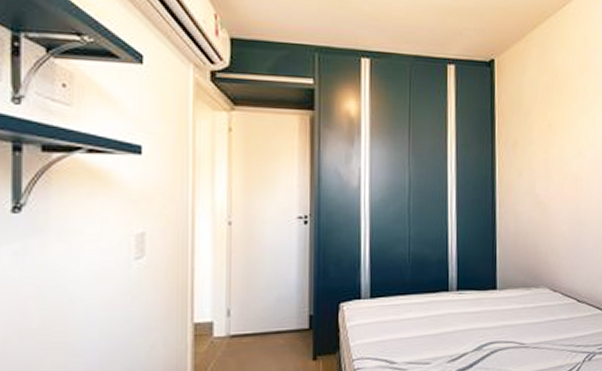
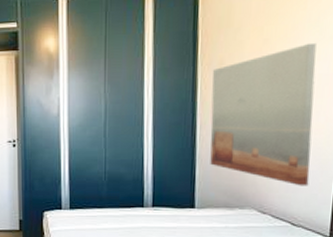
wall art: none [508,131,589,263] -> present [210,42,317,186]

